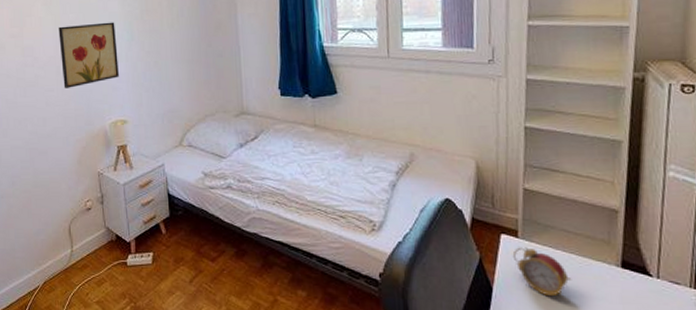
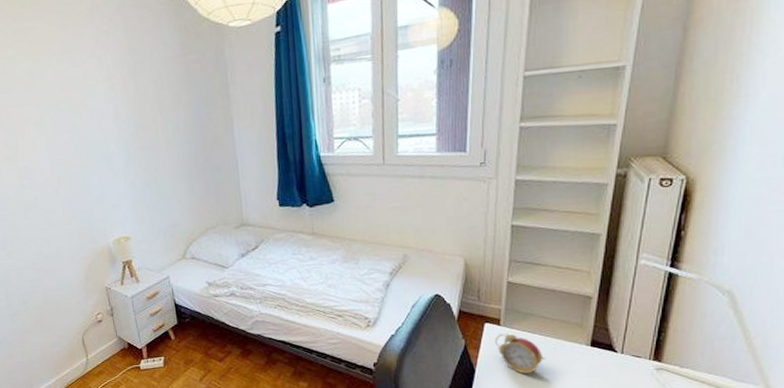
wall art: present [58,22,119,88] -> none [52,140,119,209]

